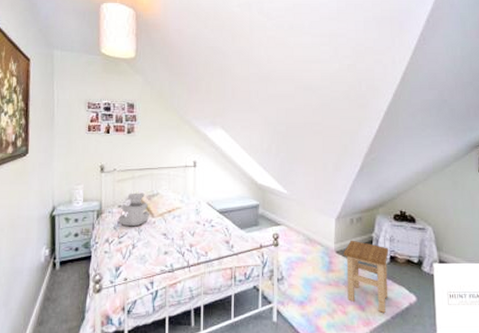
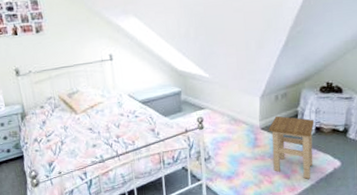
teddy bear: present [118,193,150,227] -> none [43,91,73,125]

